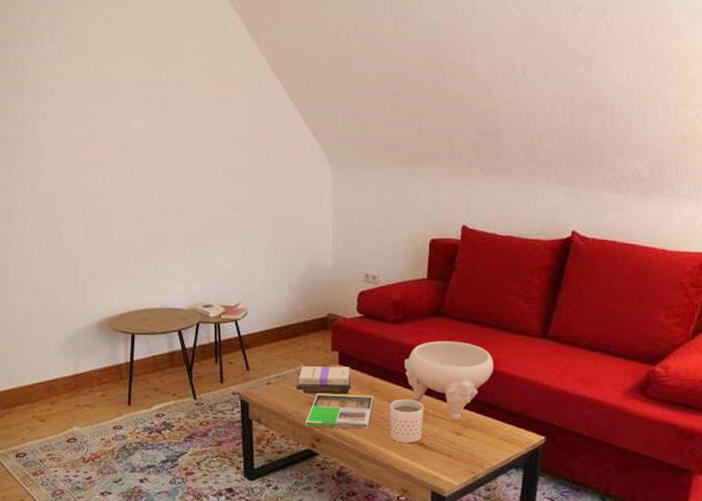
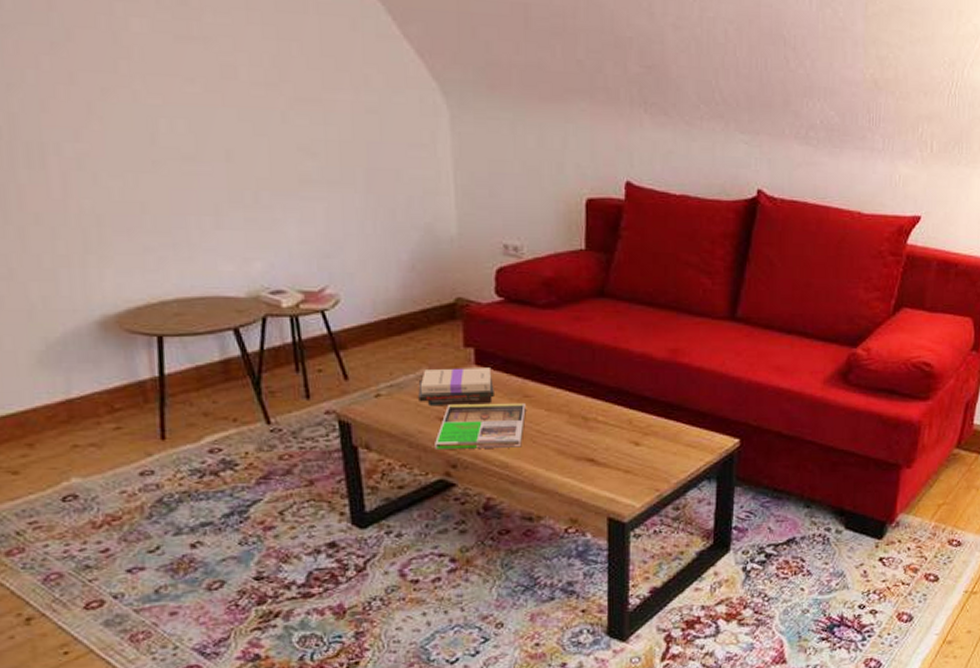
mug: present [389,399,424,444] -> none [548,405,592,461]
decorative bowl: present [404,340,494,422] -> none [562,328,675,429]

